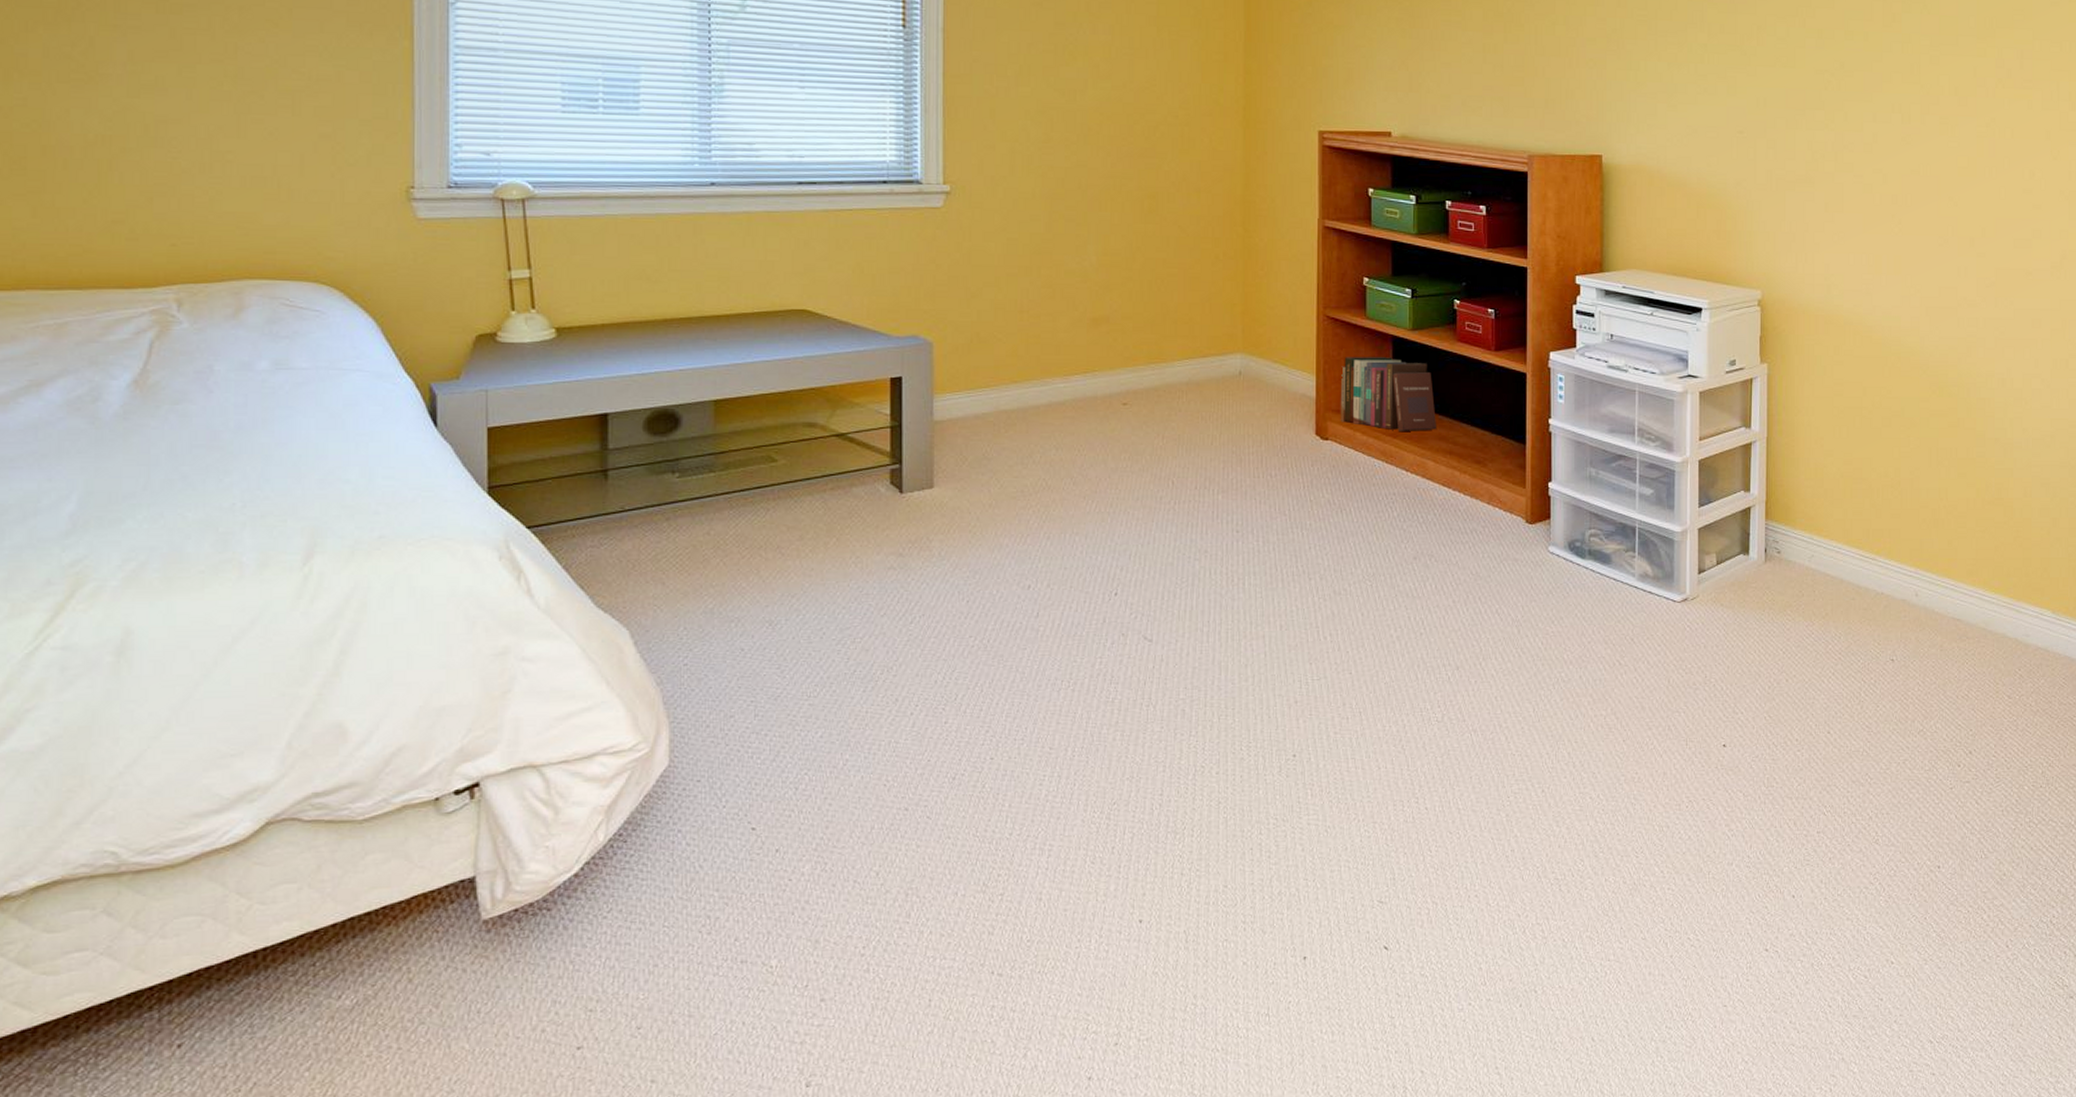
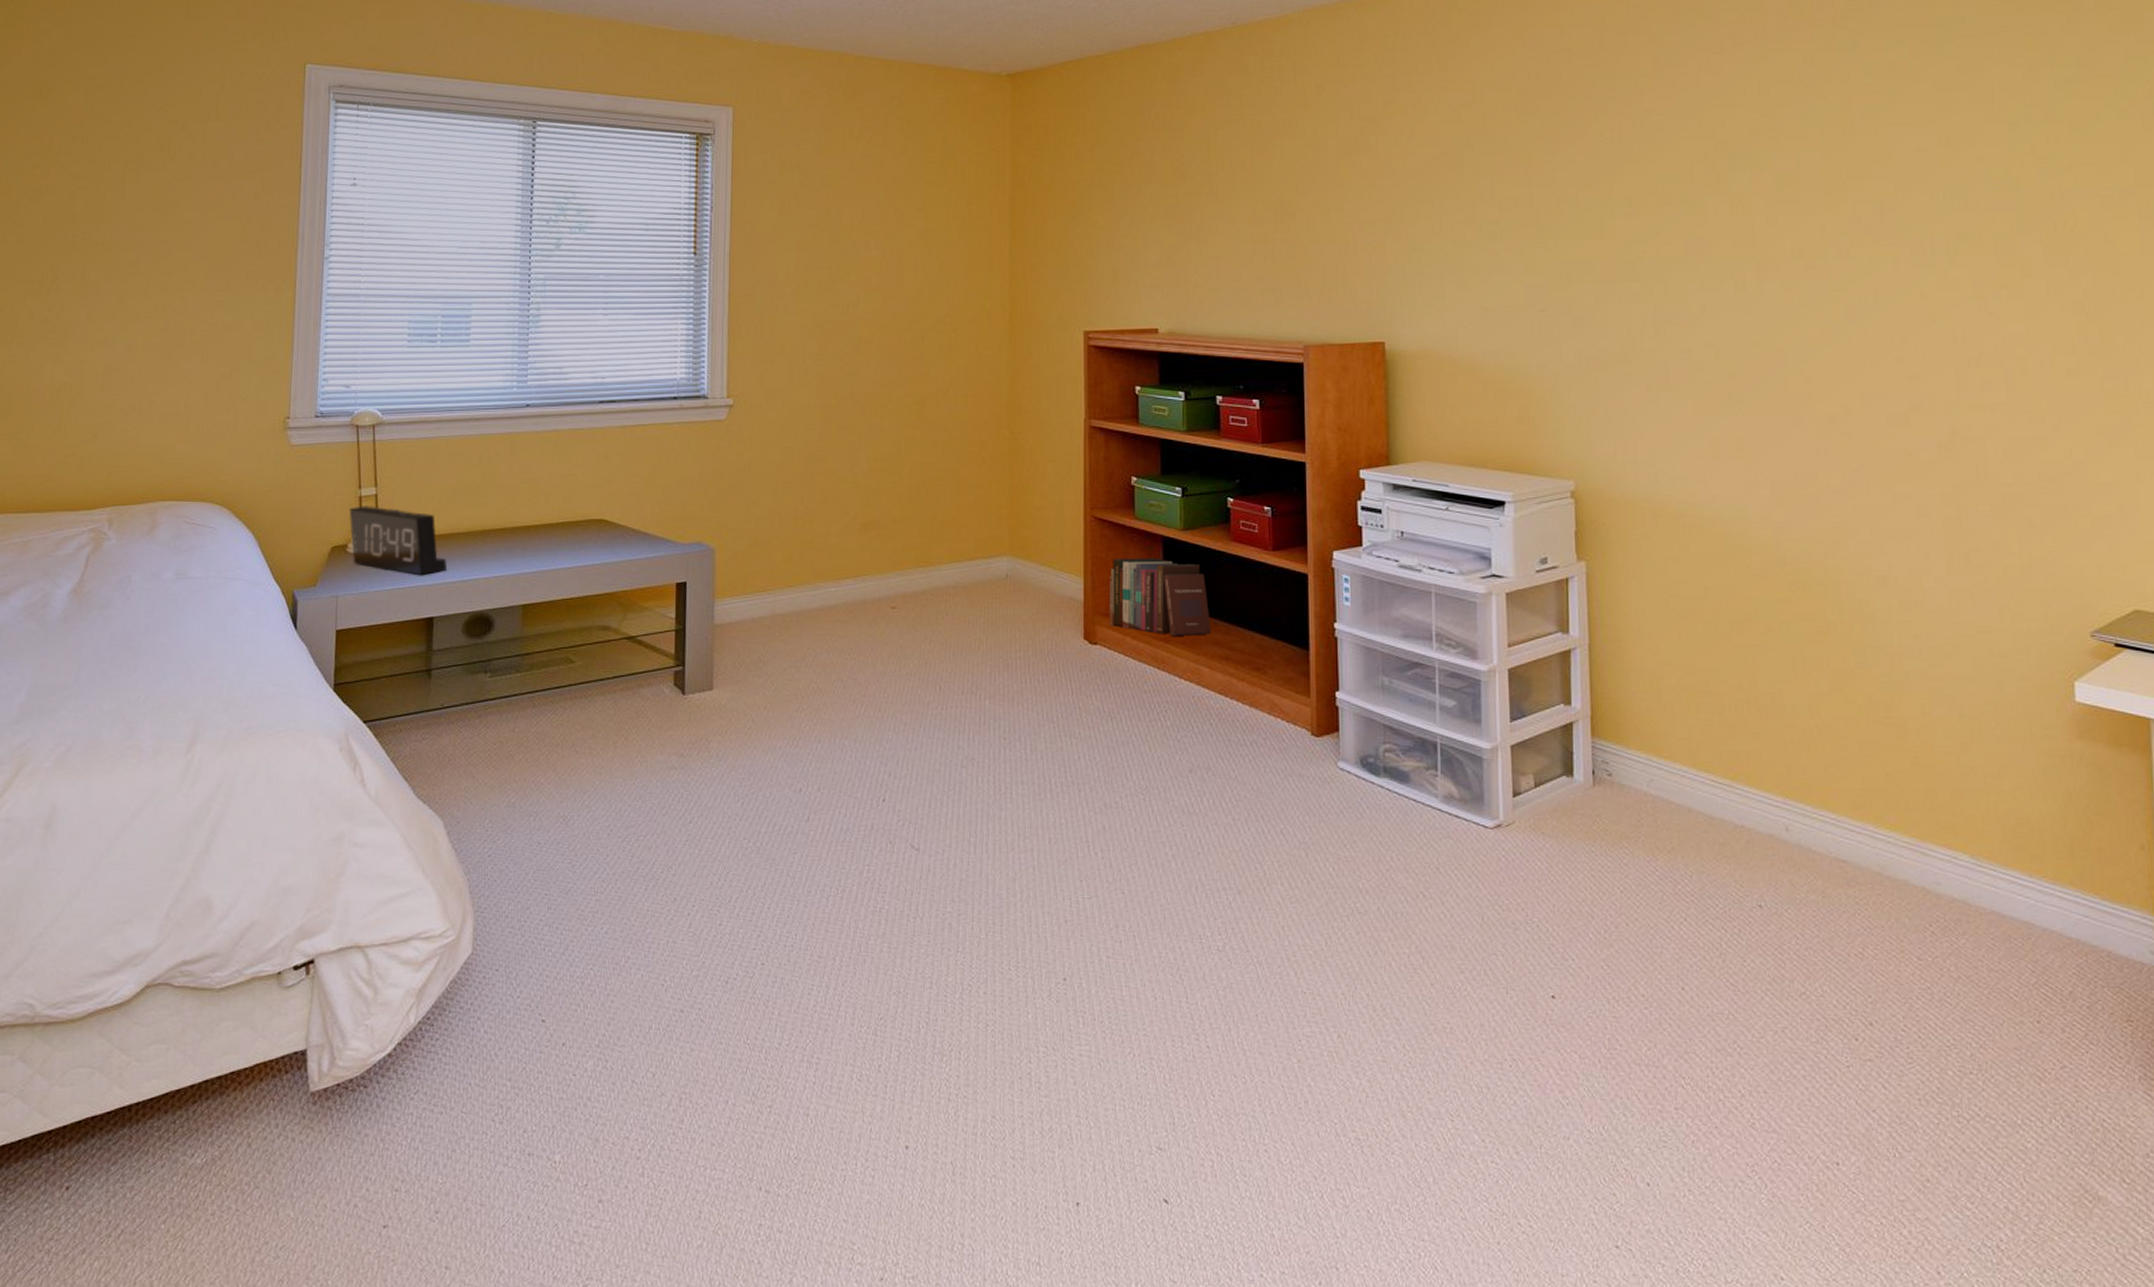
alarm clock: none [497,290,621,369] -> present [349,506,447,576]

